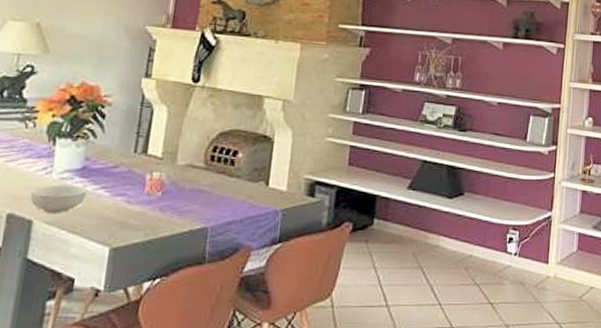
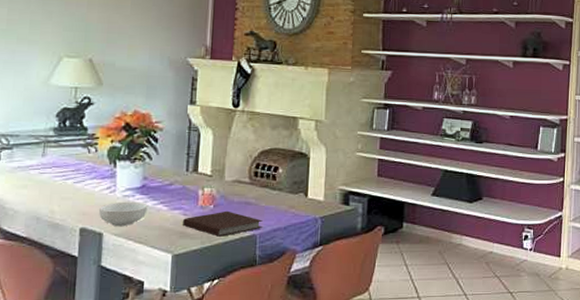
notebook: none [125,199,216,229] -> present [183,210,263,237]

